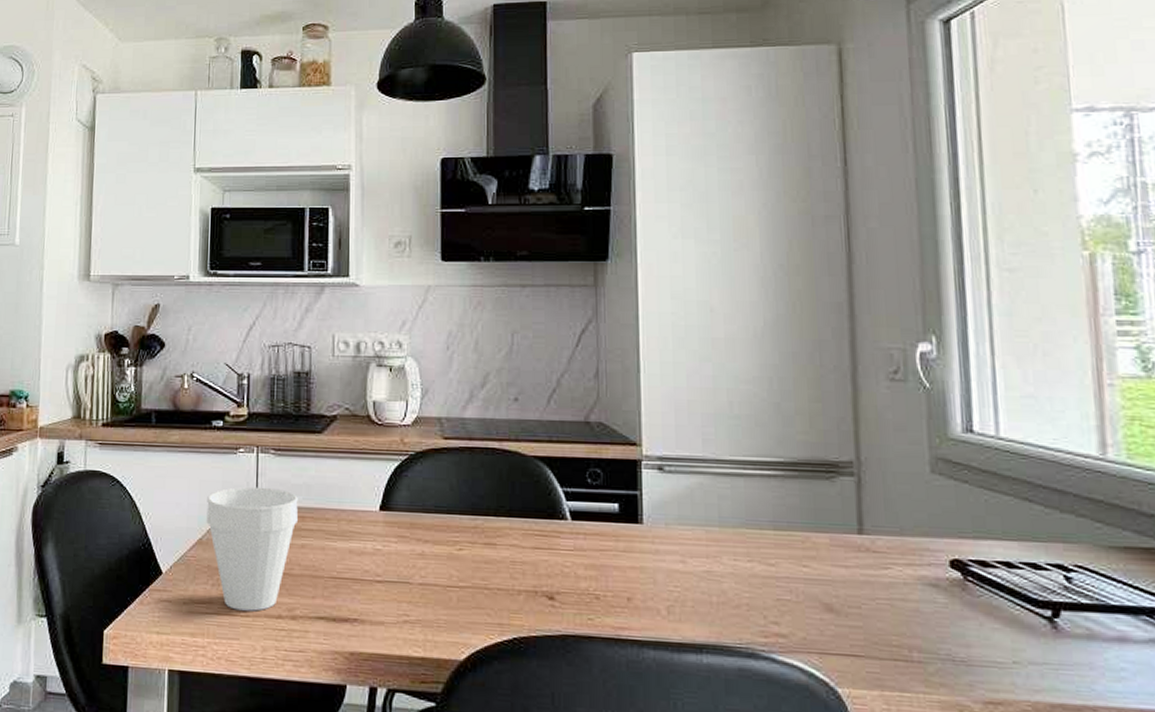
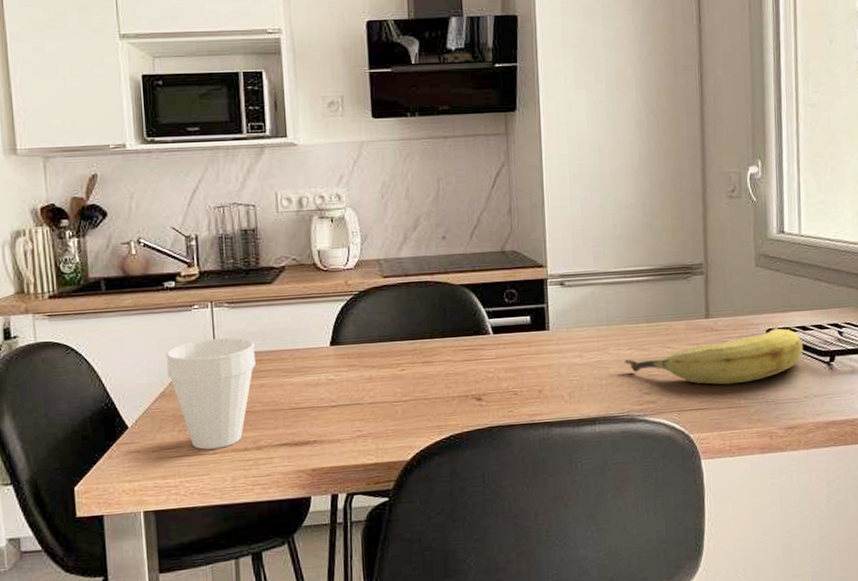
fruit: none [743,561,1009,628] -> present [624,328,803,385]

